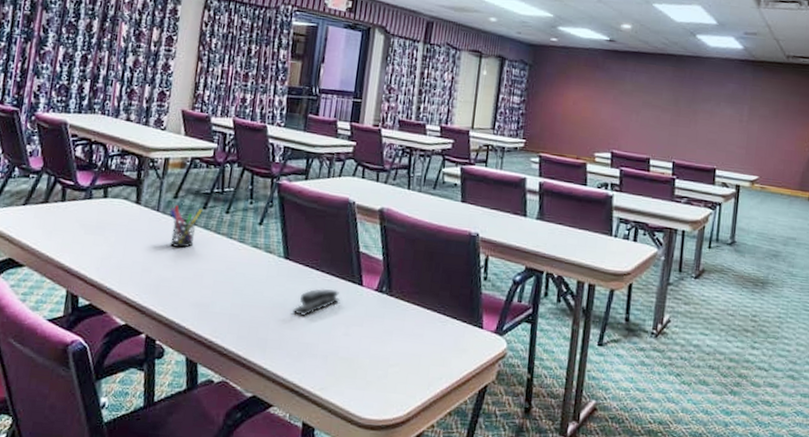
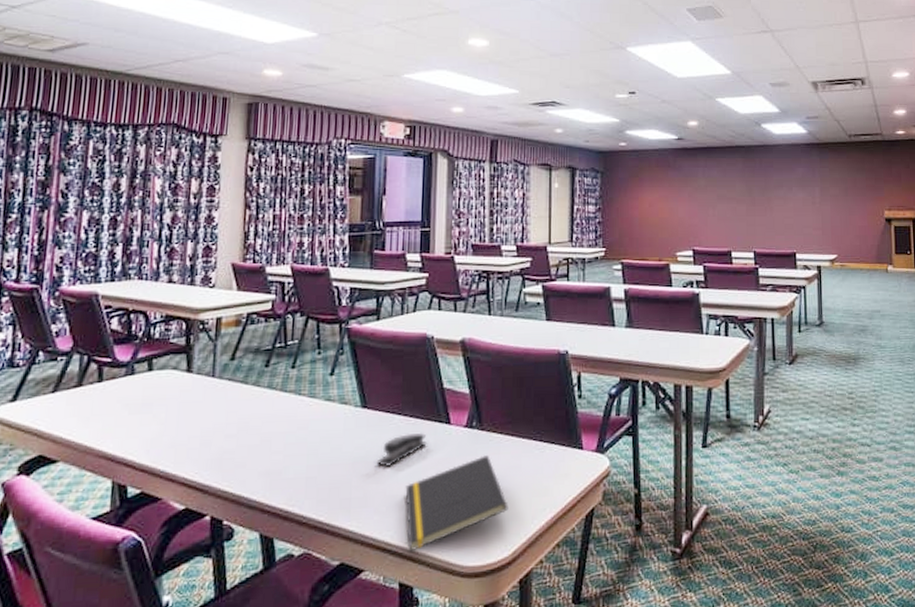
pen holder: present [170,205,203,248] -> none [227,367,265,414]
notepad: none [313,319,408,397] -> present [405,455,508,552]

